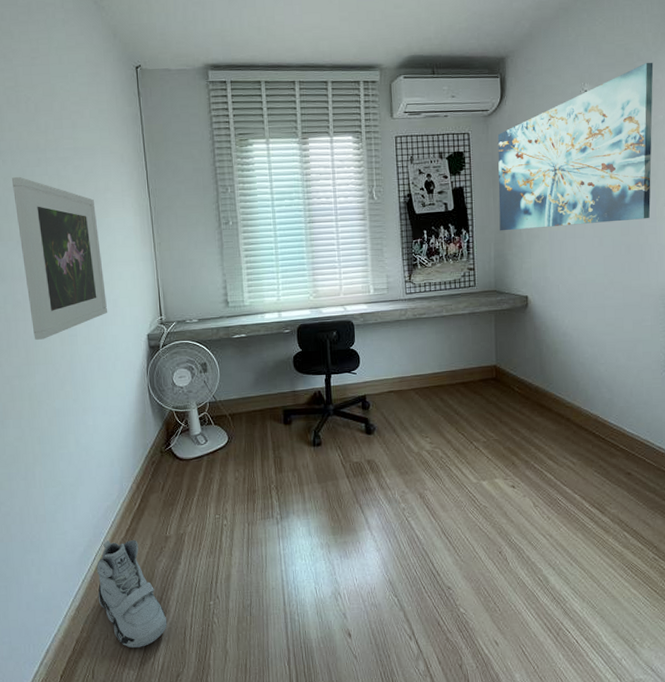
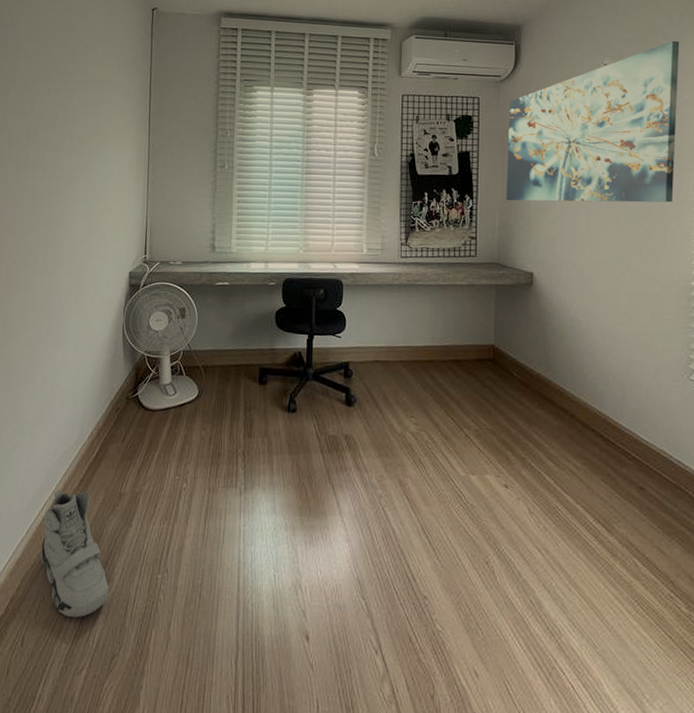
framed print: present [12,177,108,340] -> none [17,104,96,266]

